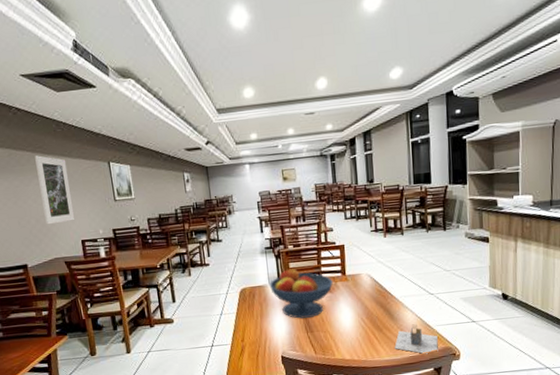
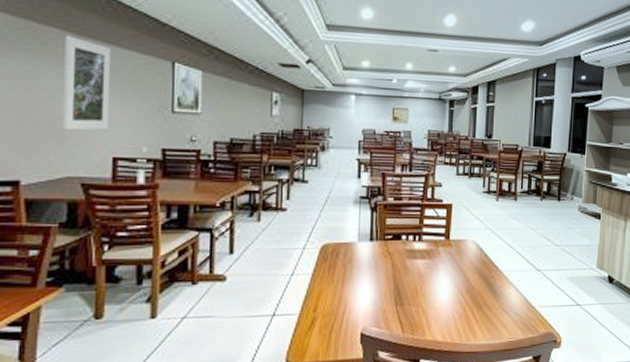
fruit bowl: present [269,269,333,319] -> none [358,226,434,287]
napkin holder: present [394,324,438,354] -> none [493,303,540,340]

